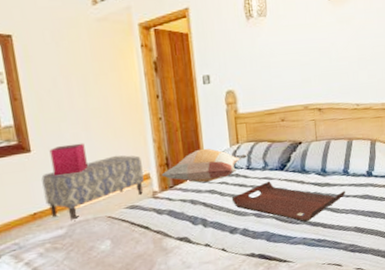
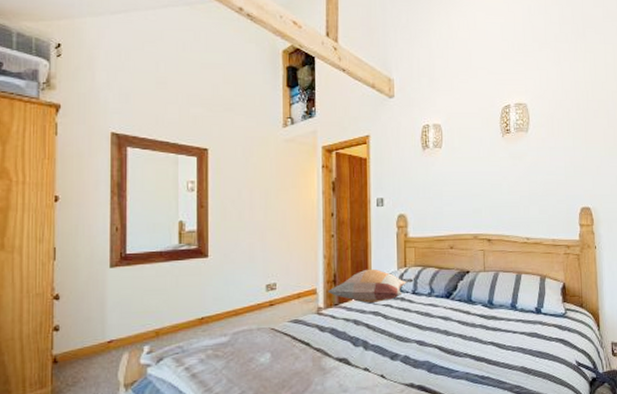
bench: present [41,155,144,222] -> none [214,268,310,330]
storage bin: present [49,142,88,177] -> none [225,253,259,283]
serving tray: present [231,181,345,222] -> none [394,309,512,356]

